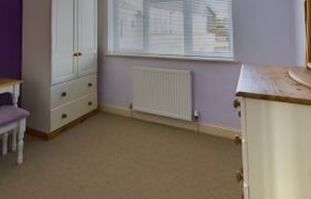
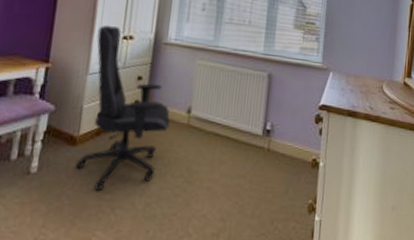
office chair: none [49,46,117,174] -> present [75,24,170,190]

